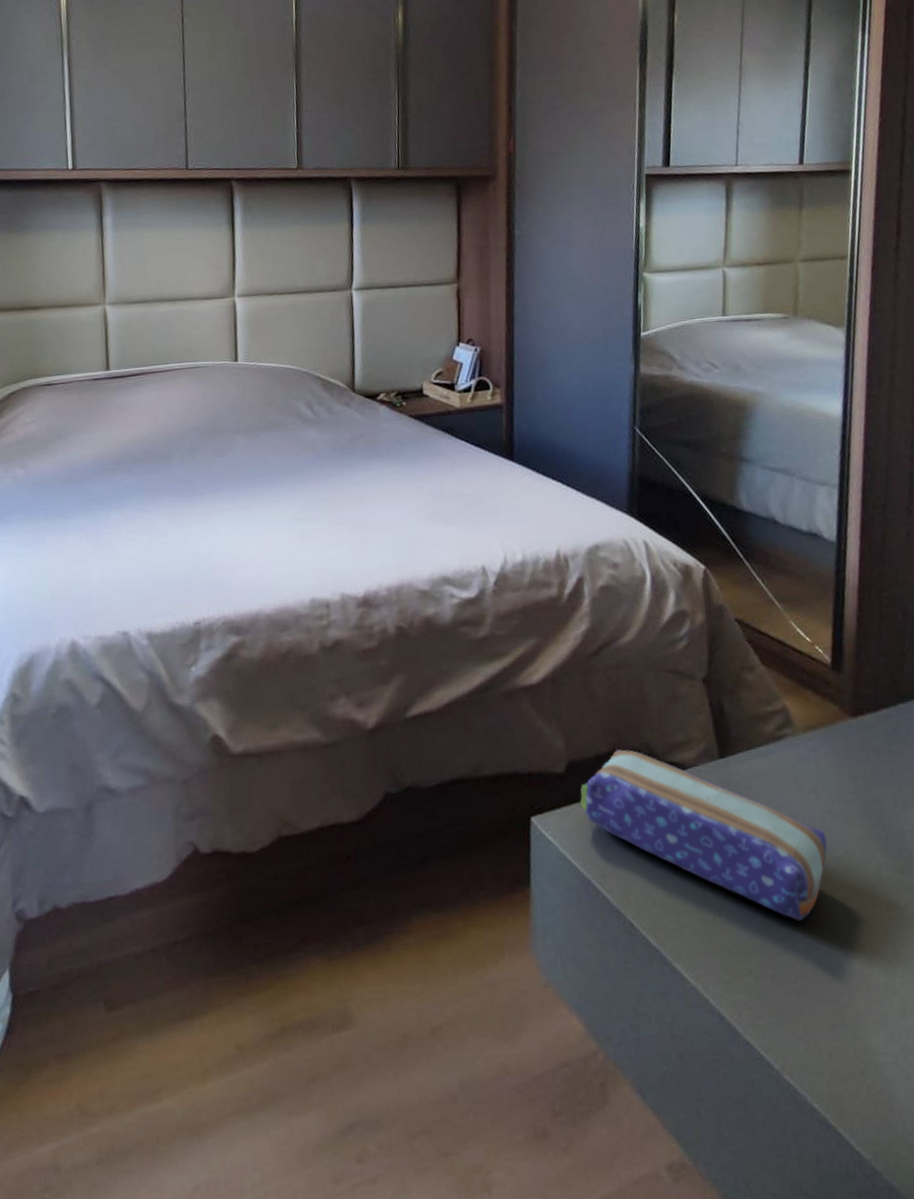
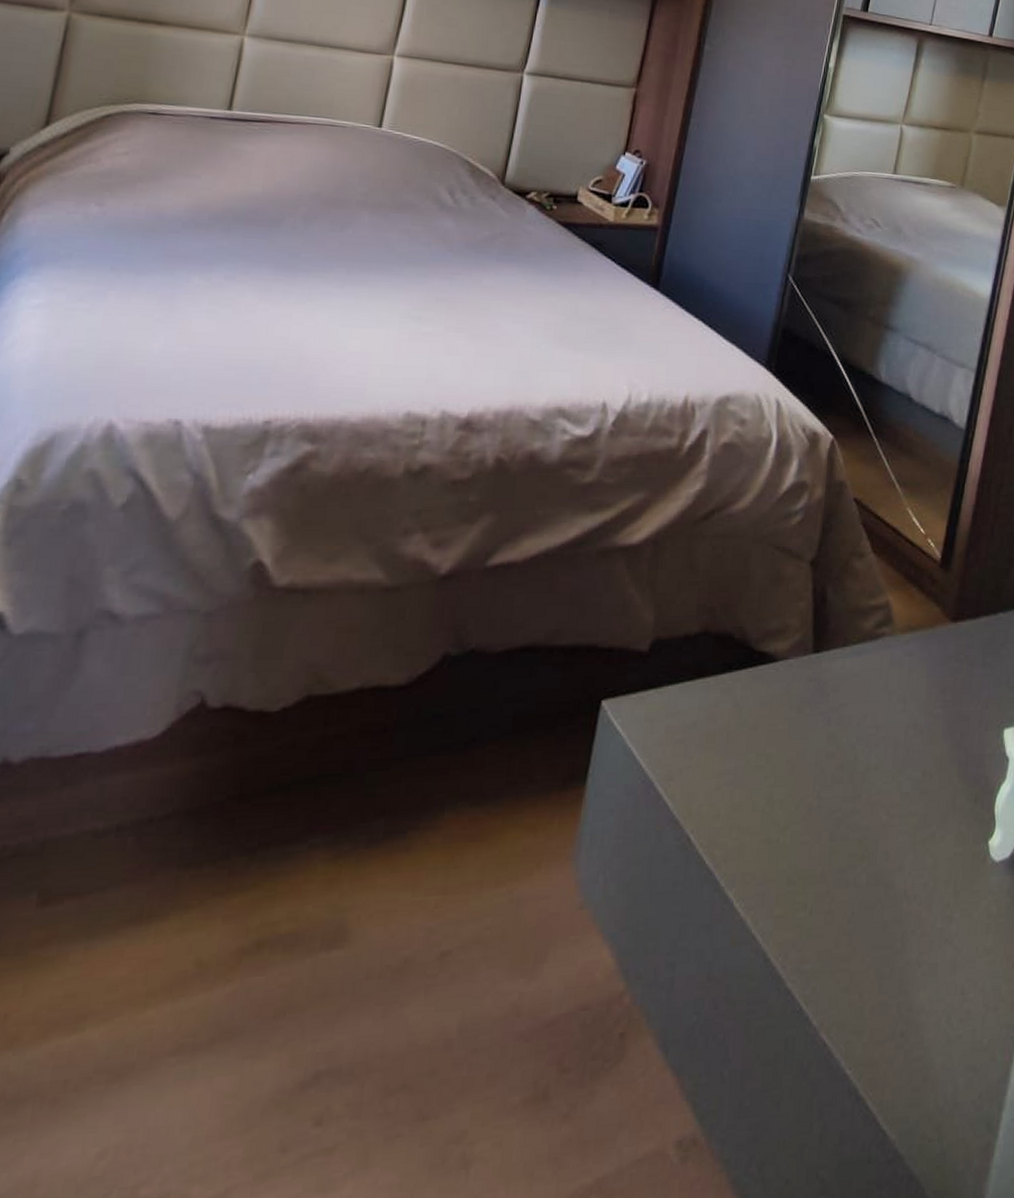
pencil case: present [580,749,827,921] -> none [659,630,907,849]

